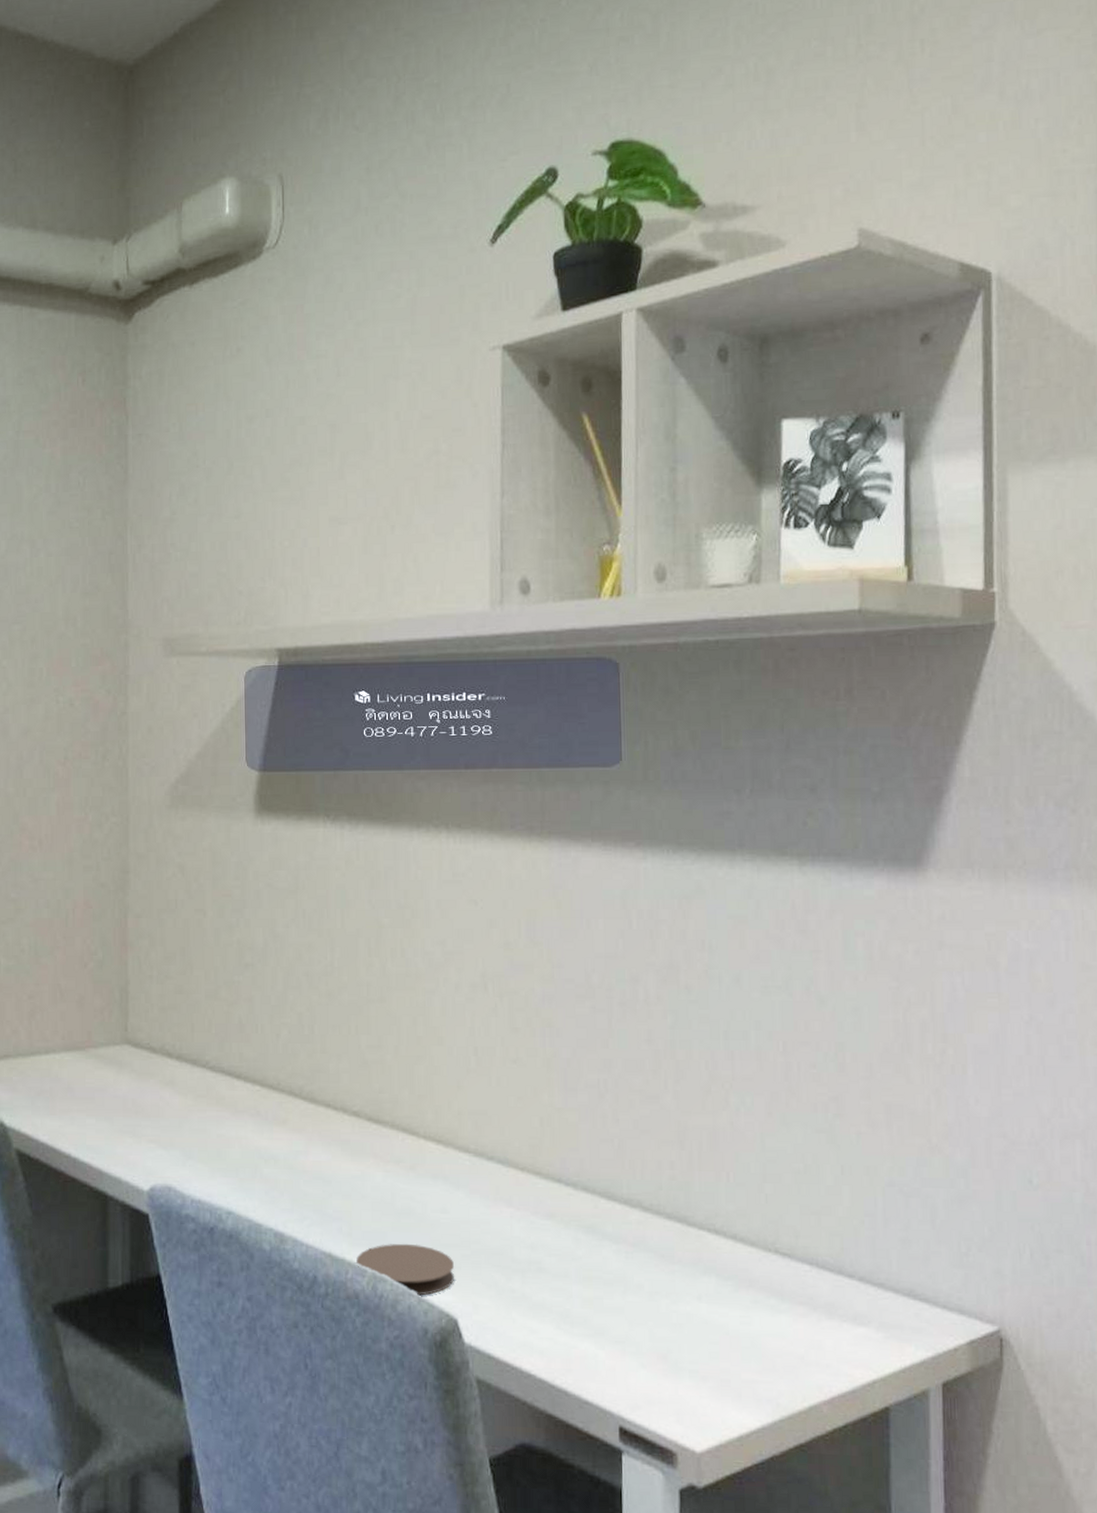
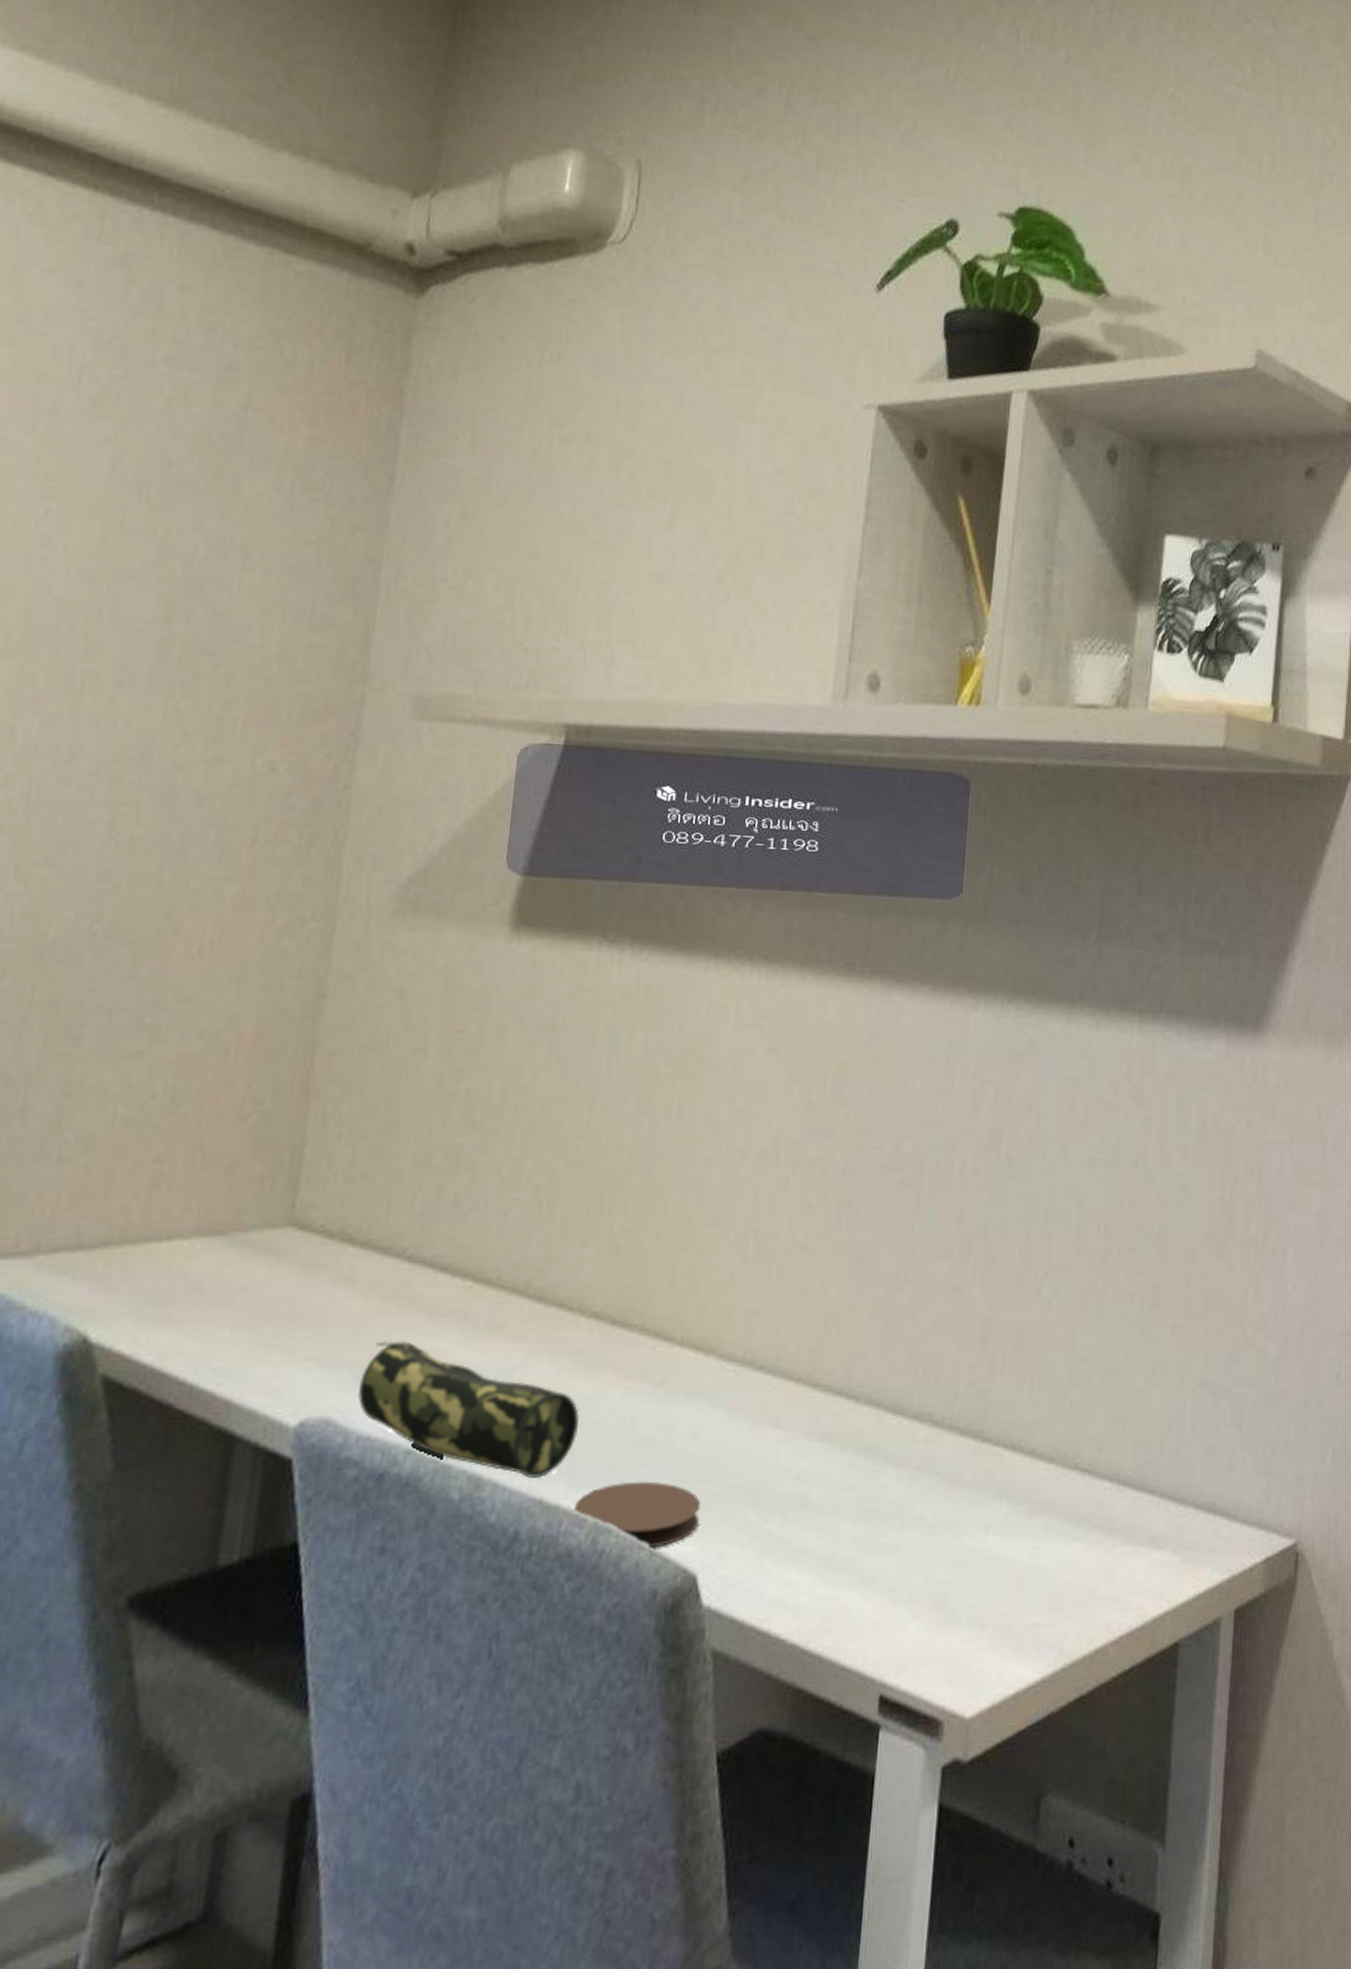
pencil case: none [188,1130,352,1238] -> present [357,1341,580,1479]

